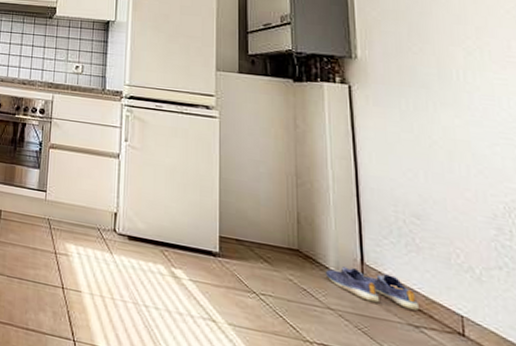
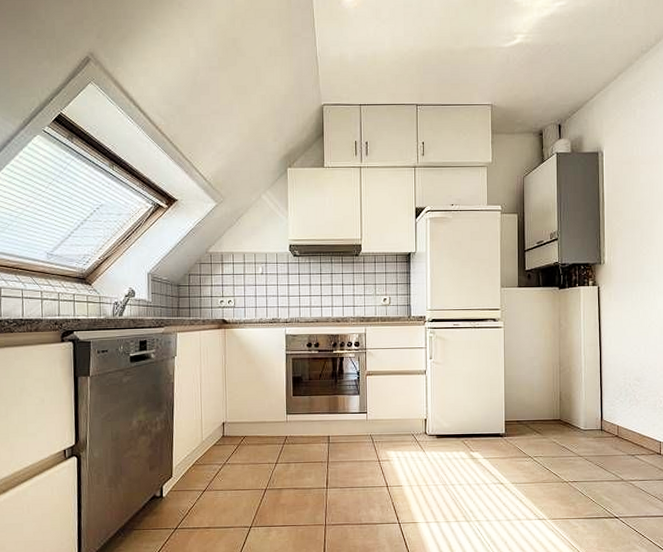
shoe: present [325,266,419,311] -> none [577,424,635,445]

